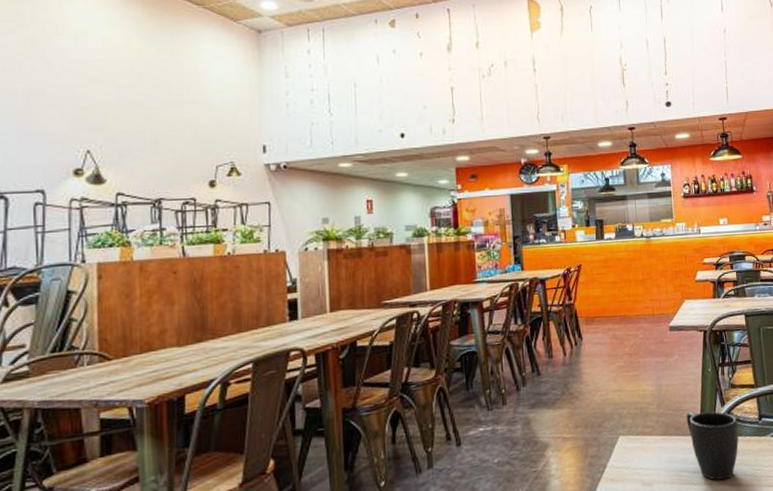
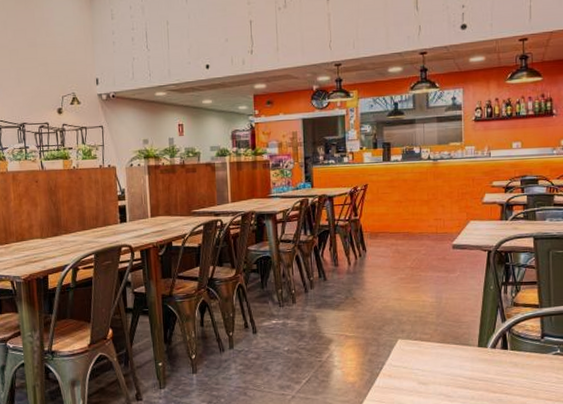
mug: present [686,411,739,481] -> none [465,325,518,389]

